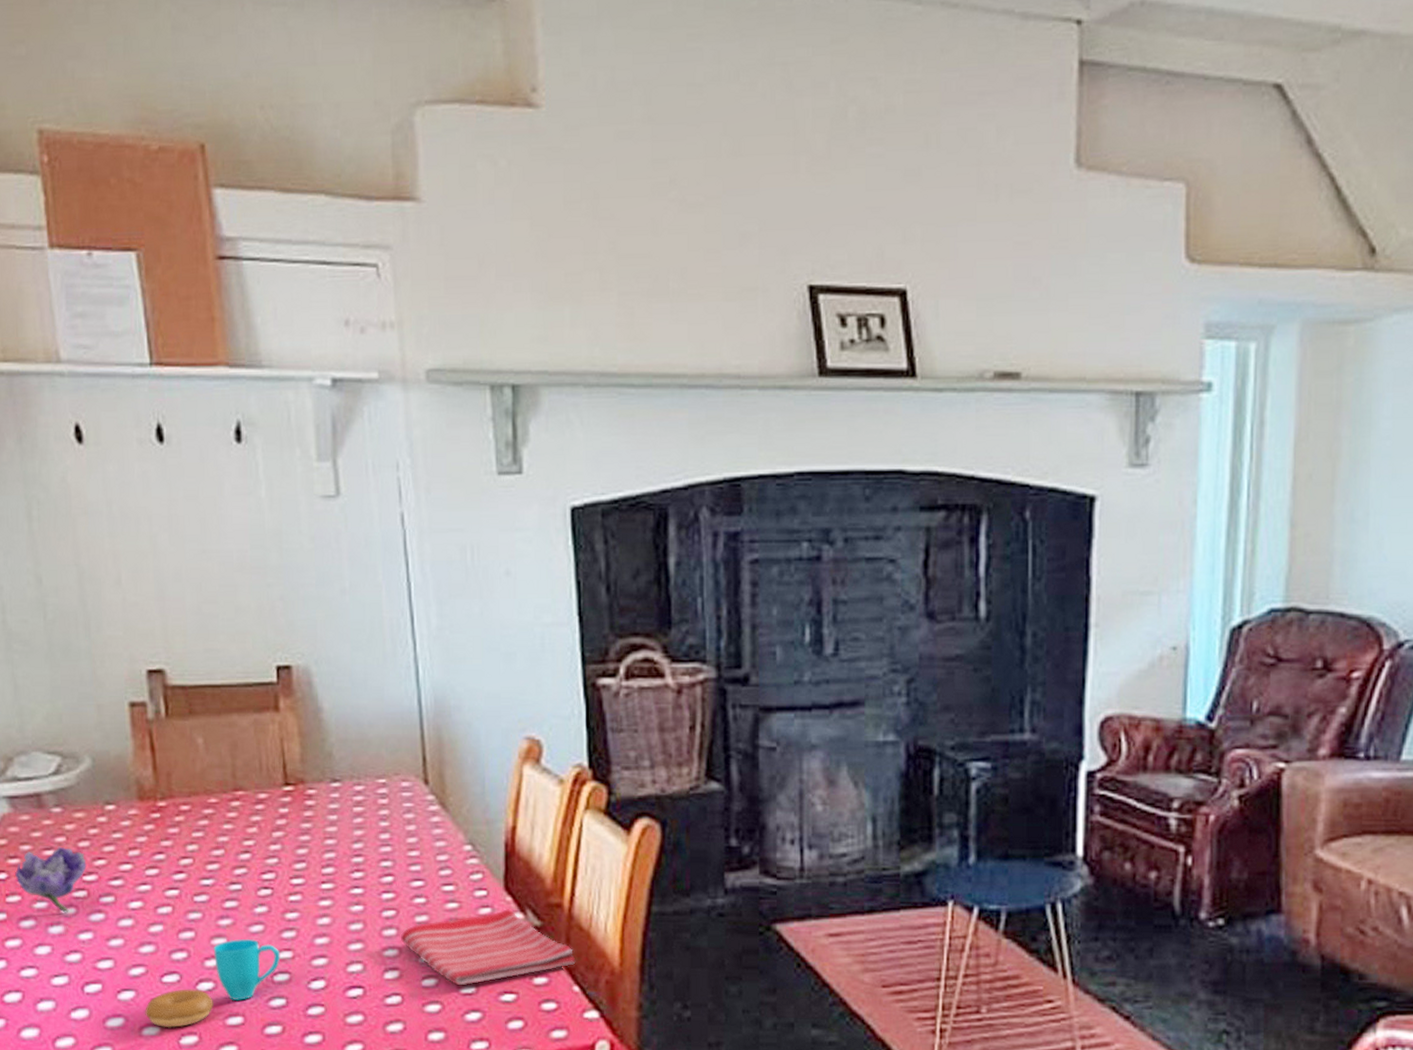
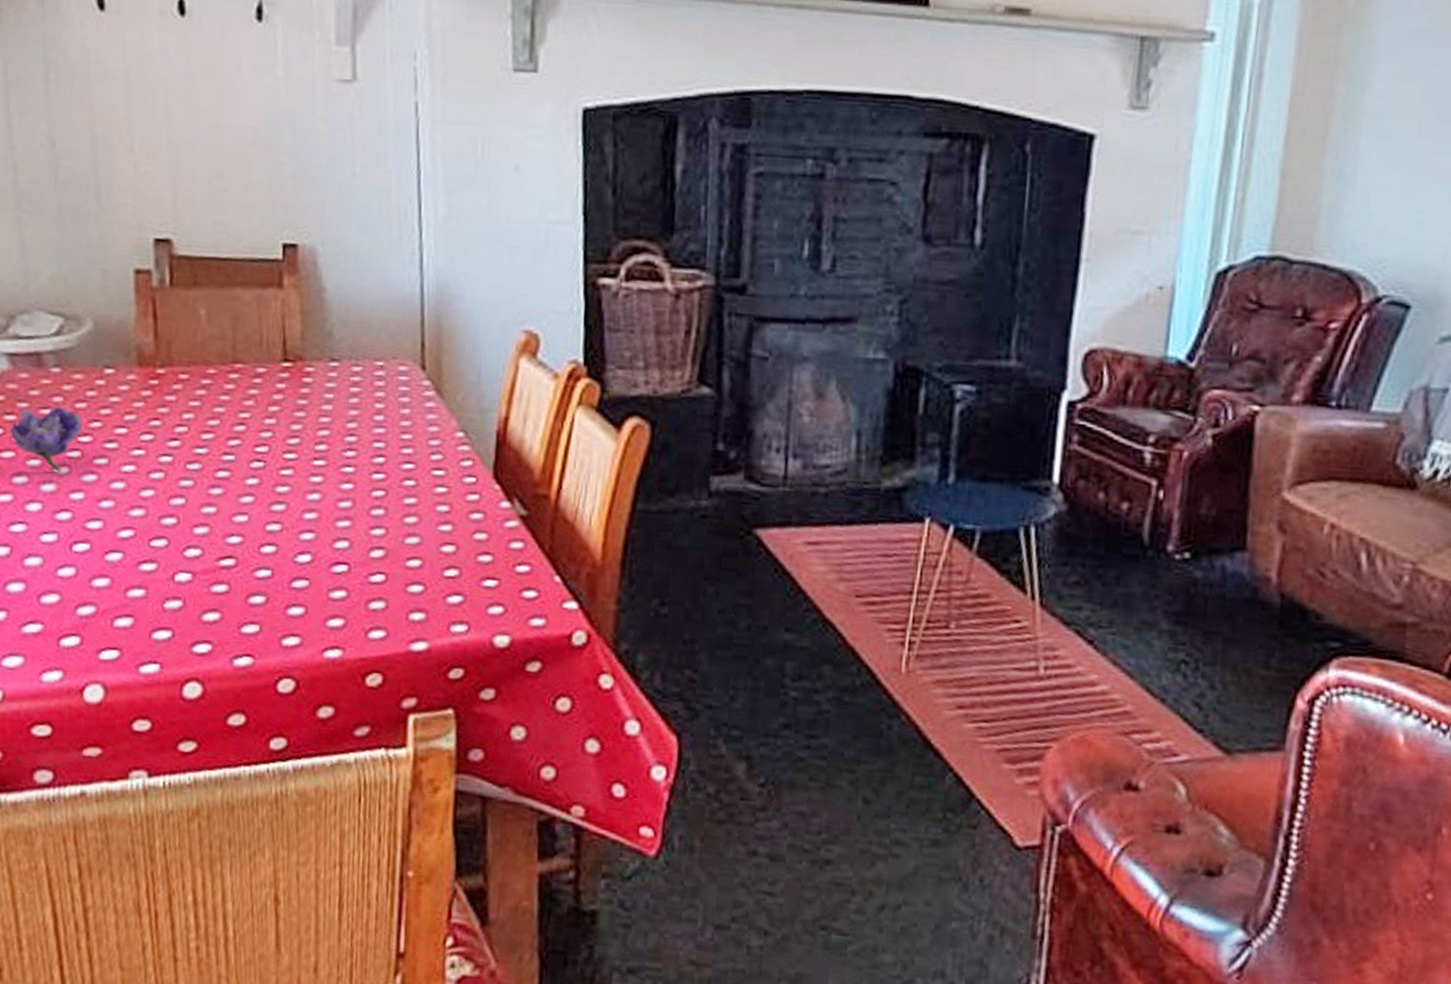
cup: present [144,938,281,1028] -> none [130,508,269,592]
dish towel: present [400,909,576,986] -> none [388,497,559,569]

